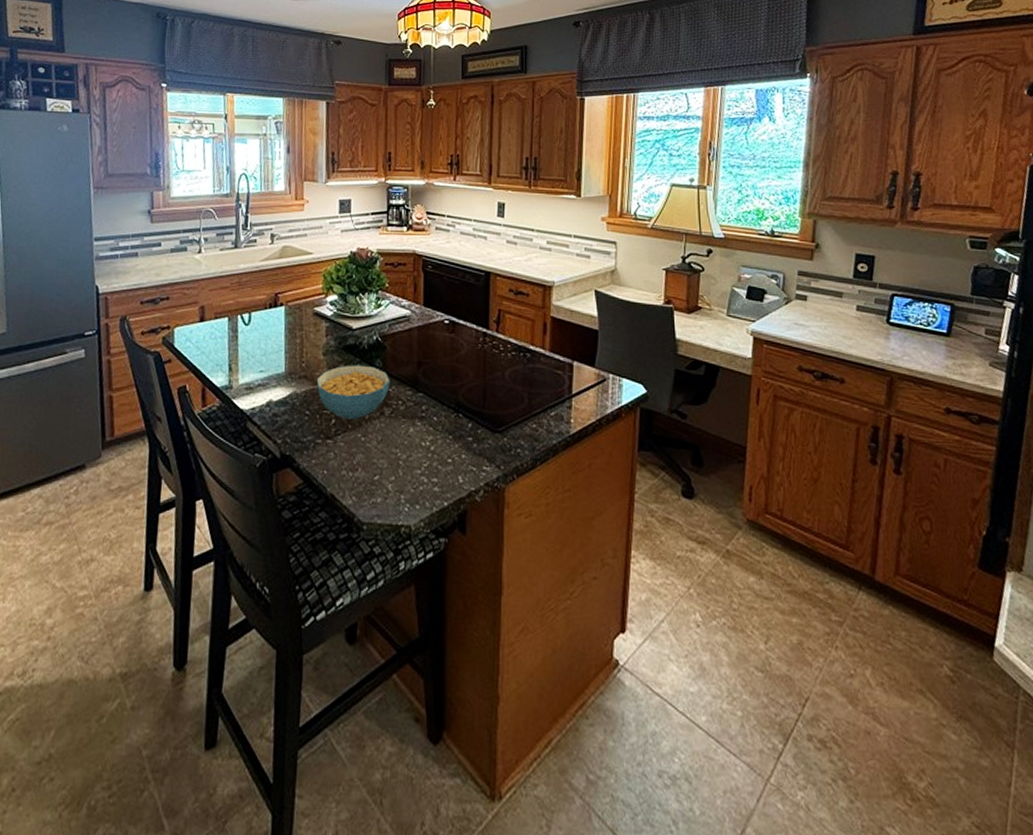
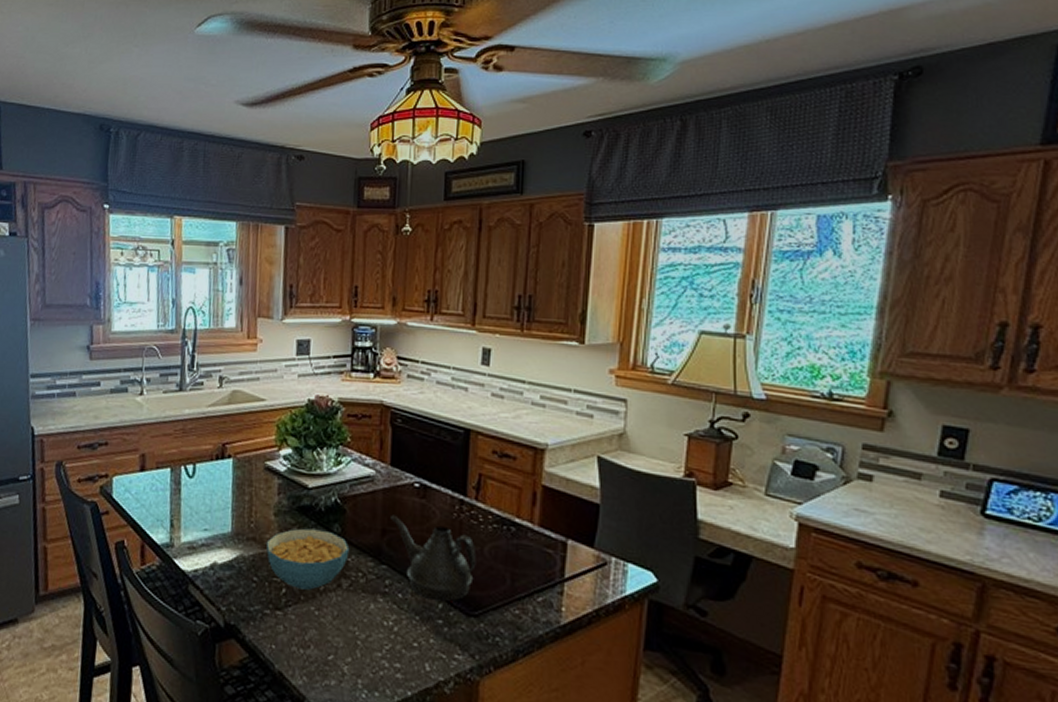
teapot: none [425,348,499,422] -> present [391,515,477,602]

